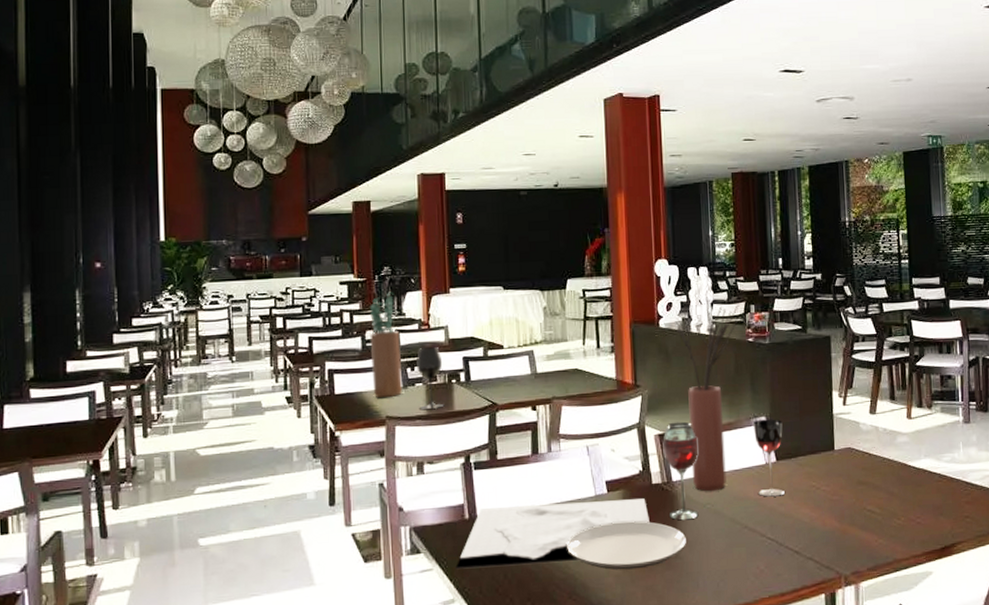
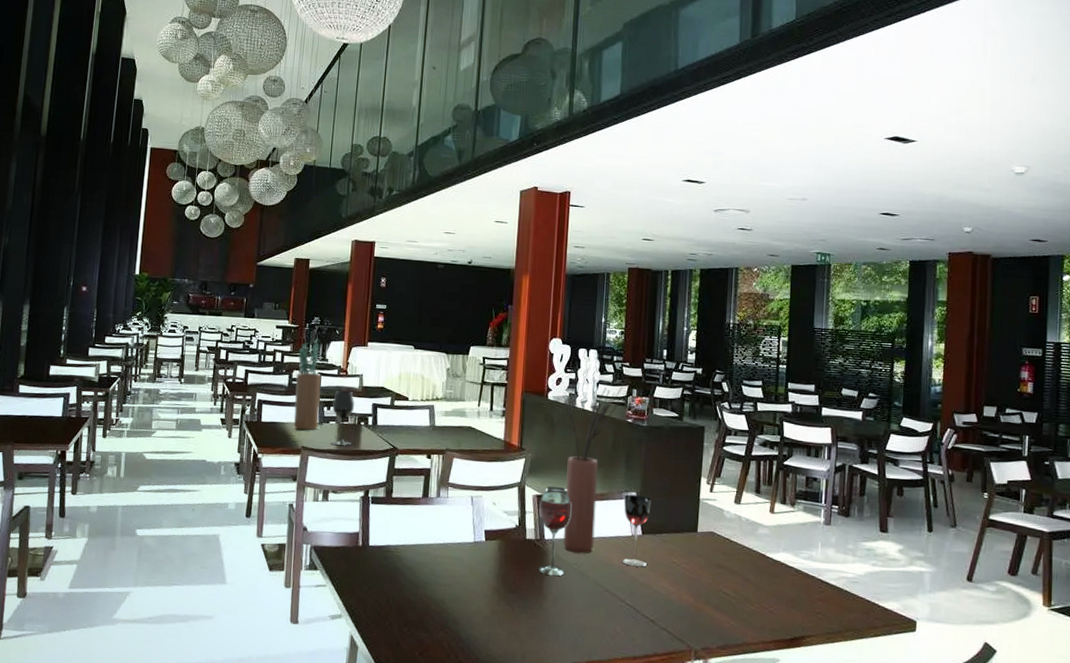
napkin: present [455,498,650,570] -> none [346,539,520,598]
plate: present [567,521,686,570] -> none [444,568,551,614]

